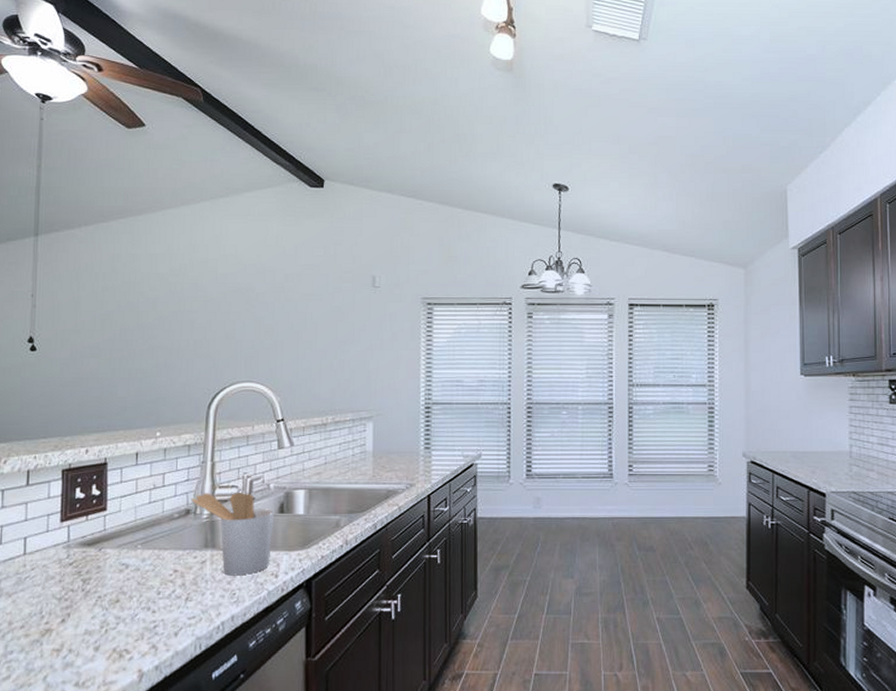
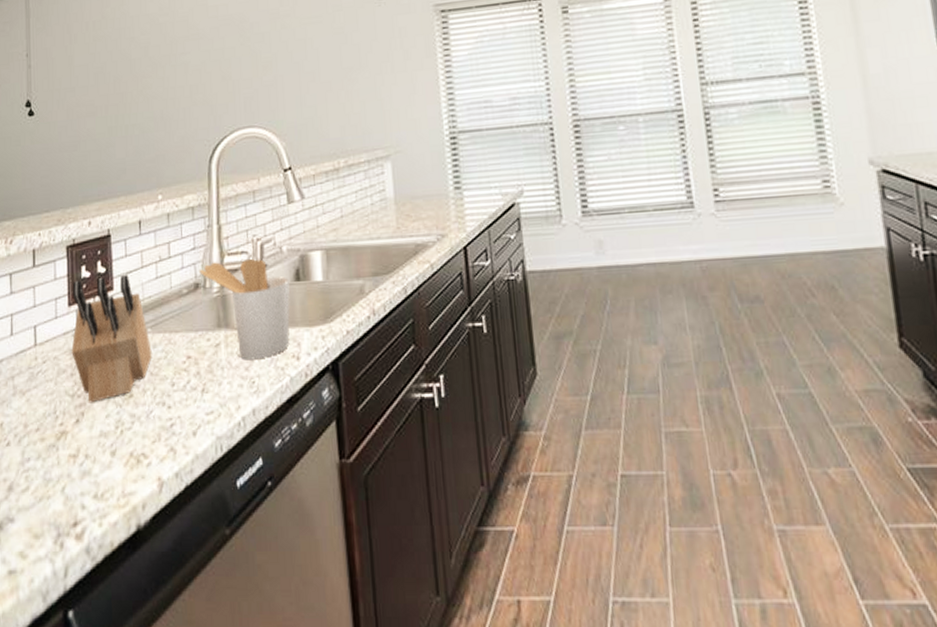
knife block: none [61,497,141,606] -> present [71,274,152,403]

